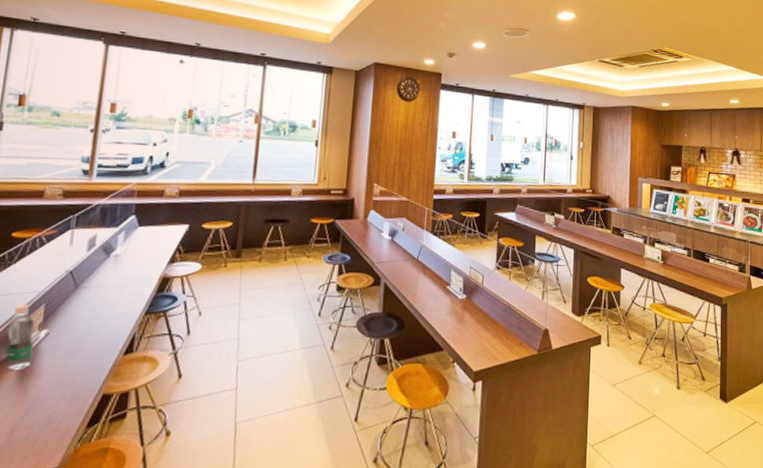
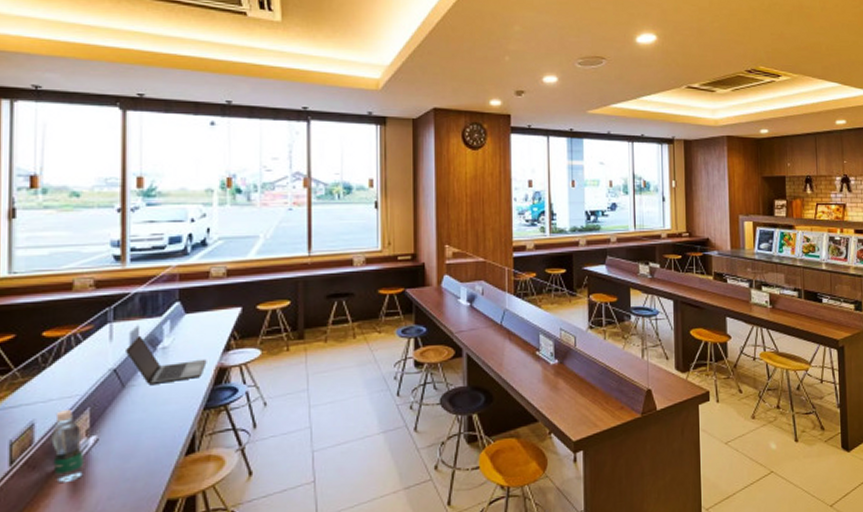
laptop: none [82,242,153,288] -> present [126,335,207,384]

